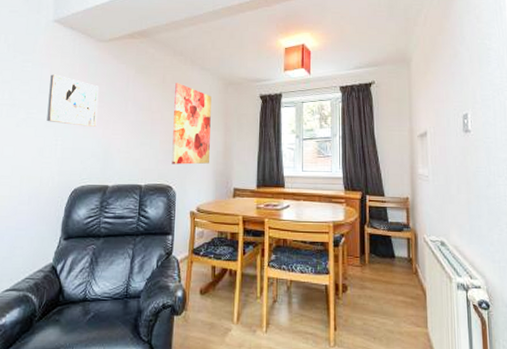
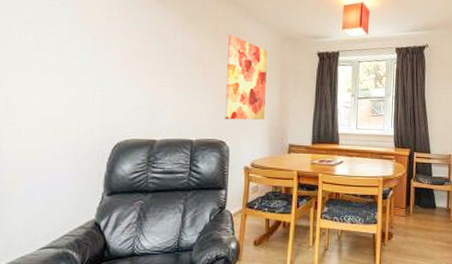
wall art: present [47,74,99,127] -> none [81,16,143,77]

